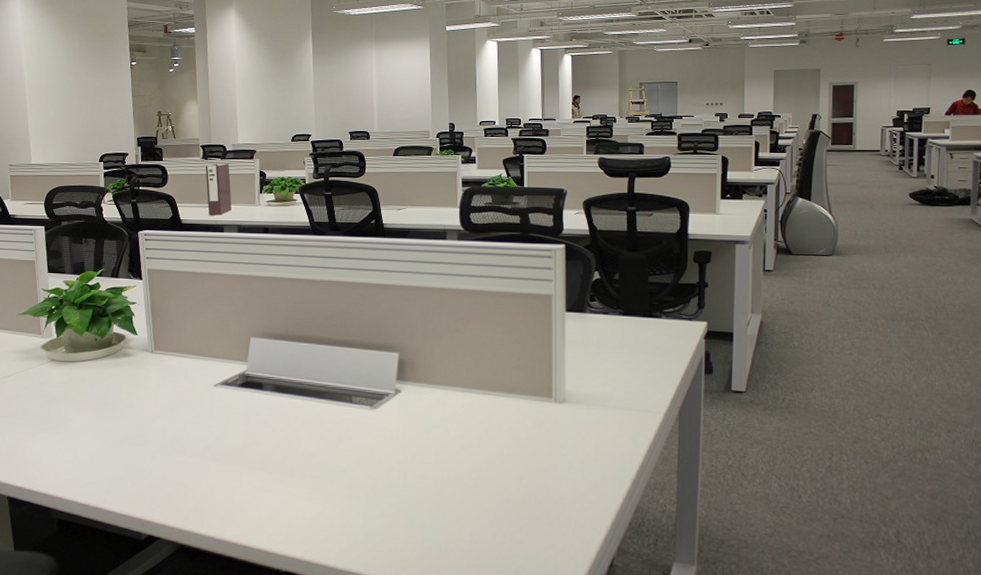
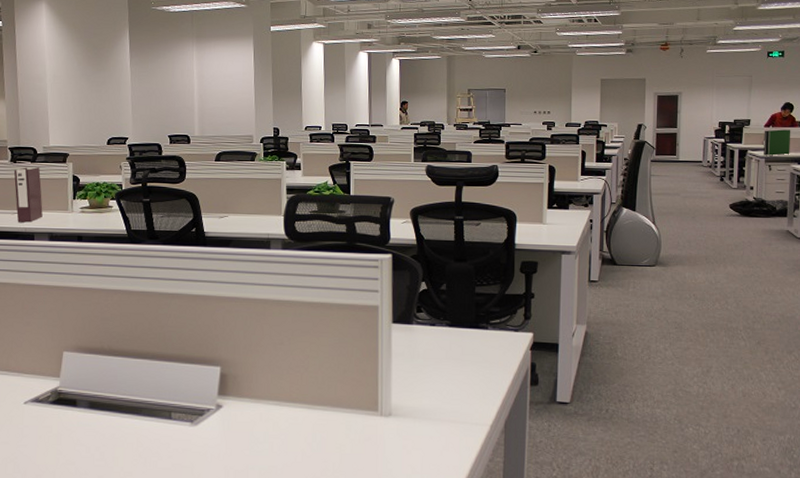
binder: none [944,117,974,144] -> present [764,129,791,156]

